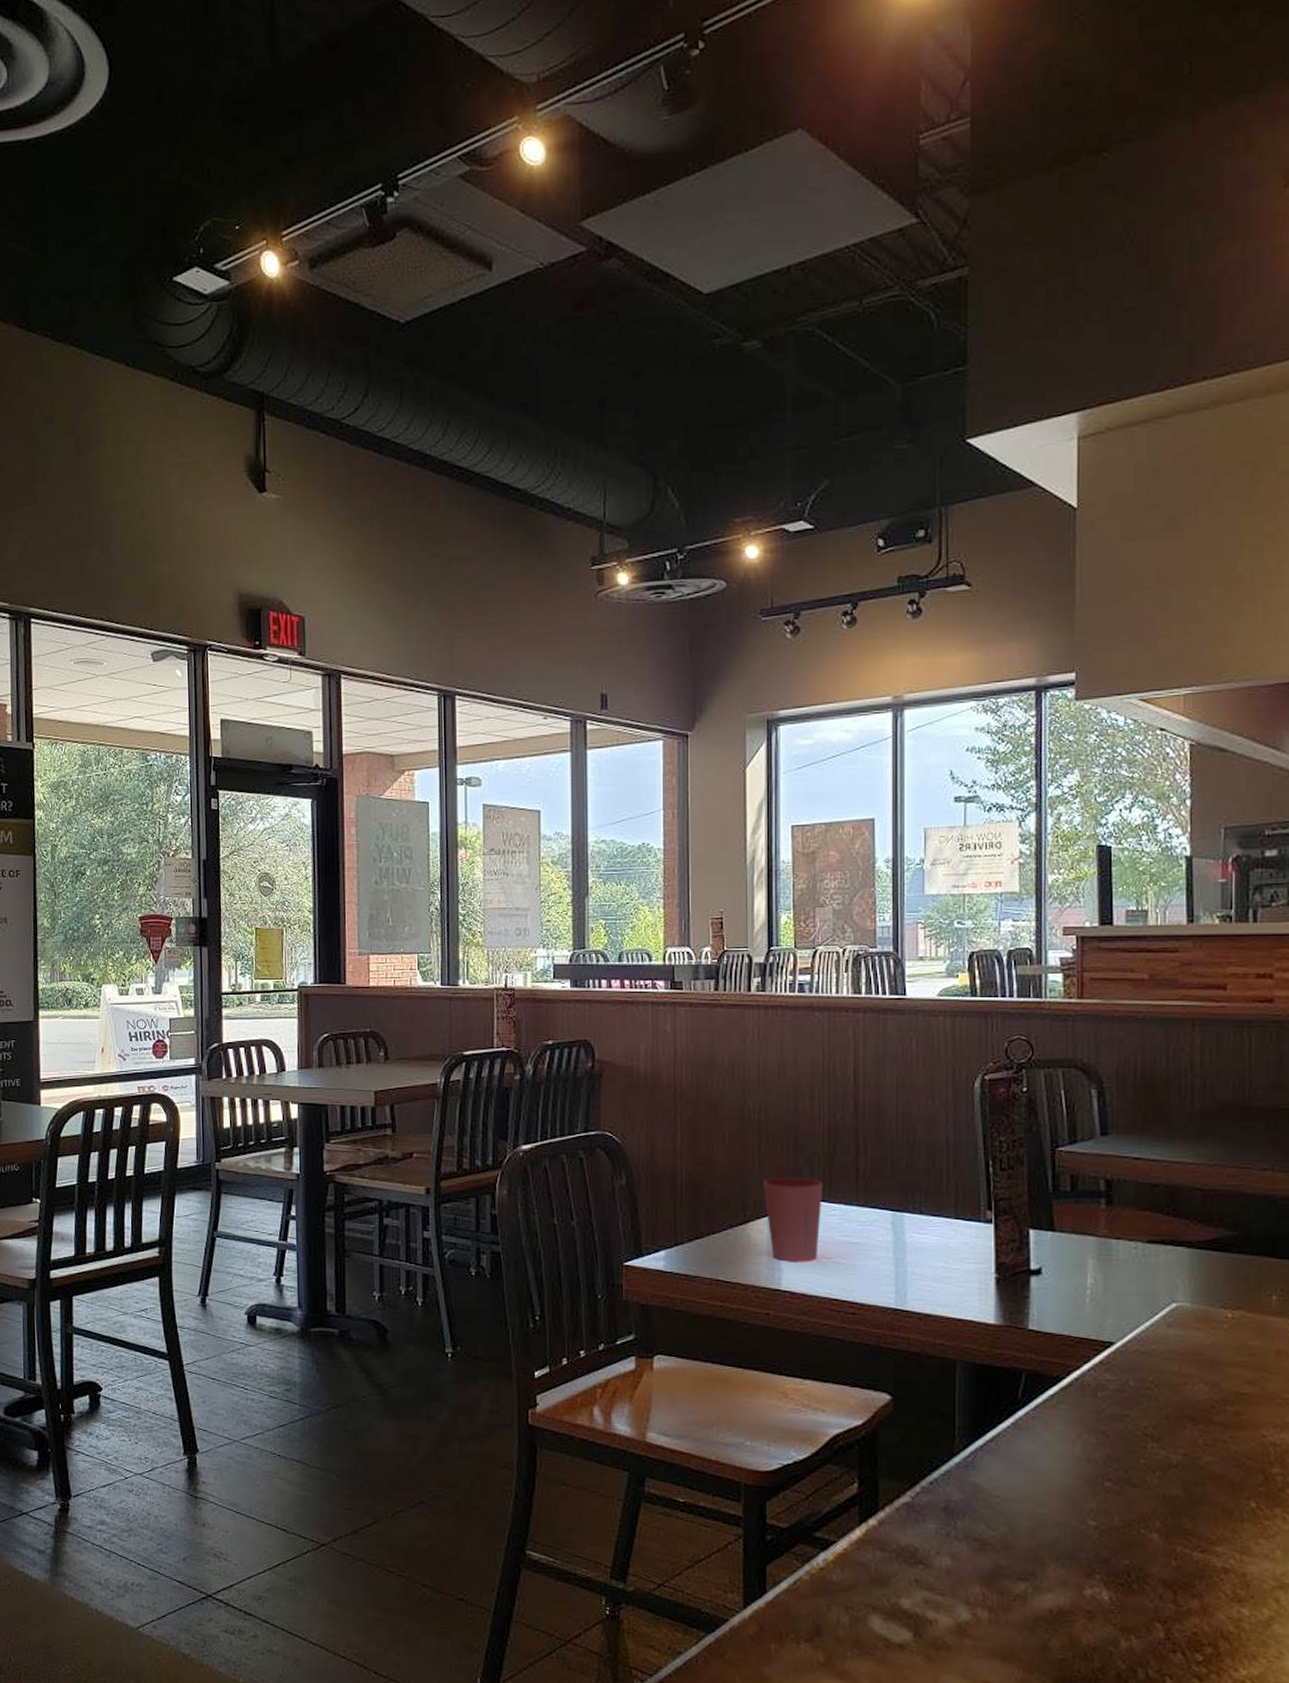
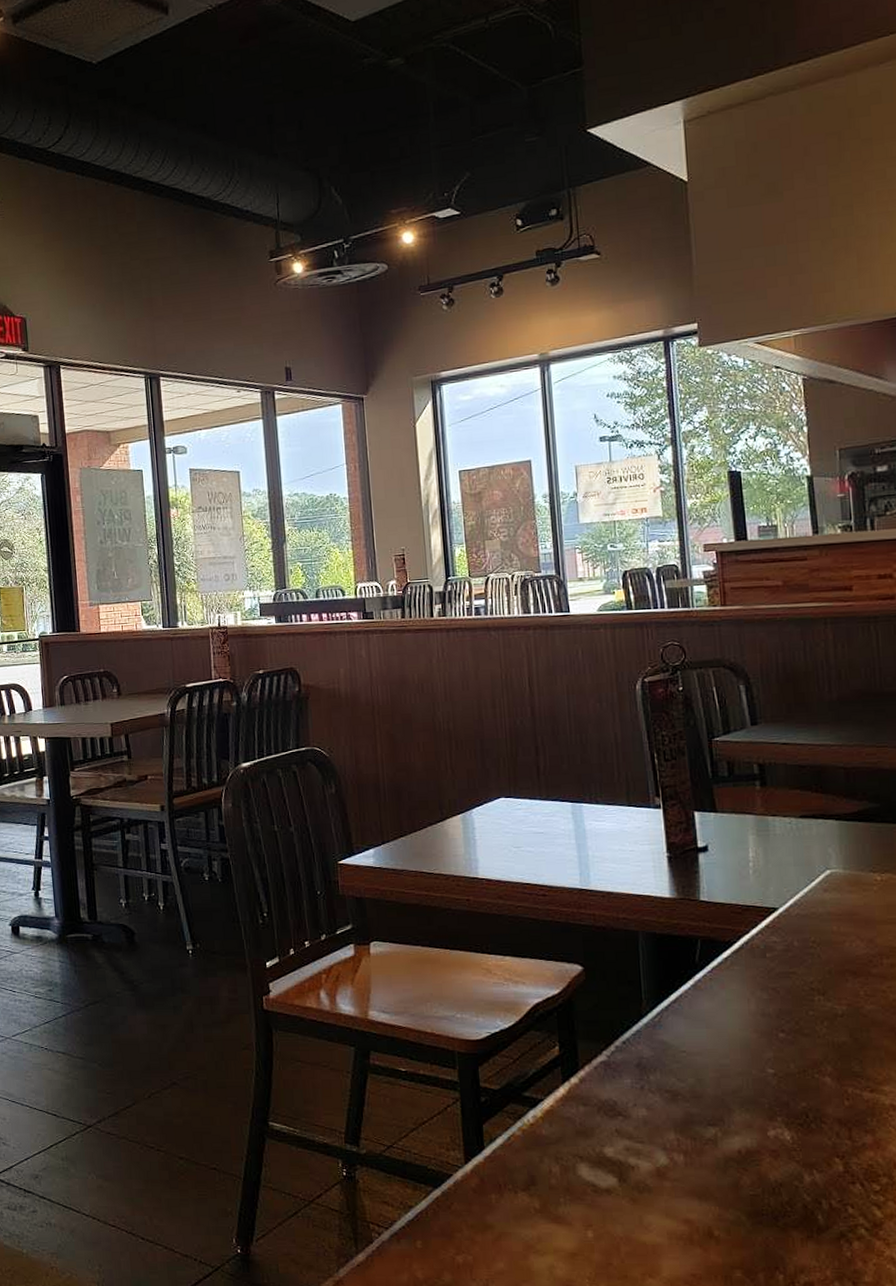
cup: present [763,1178,823,1262] -> none [456,777,509,853]

